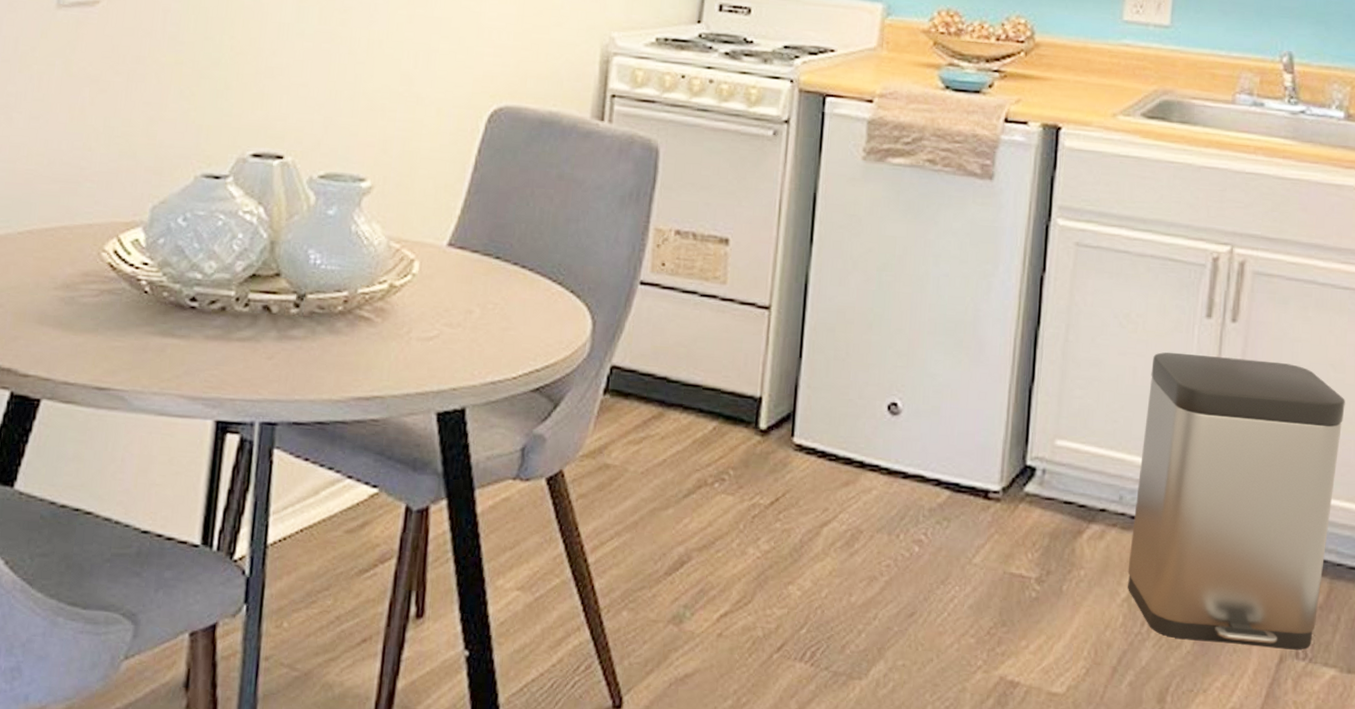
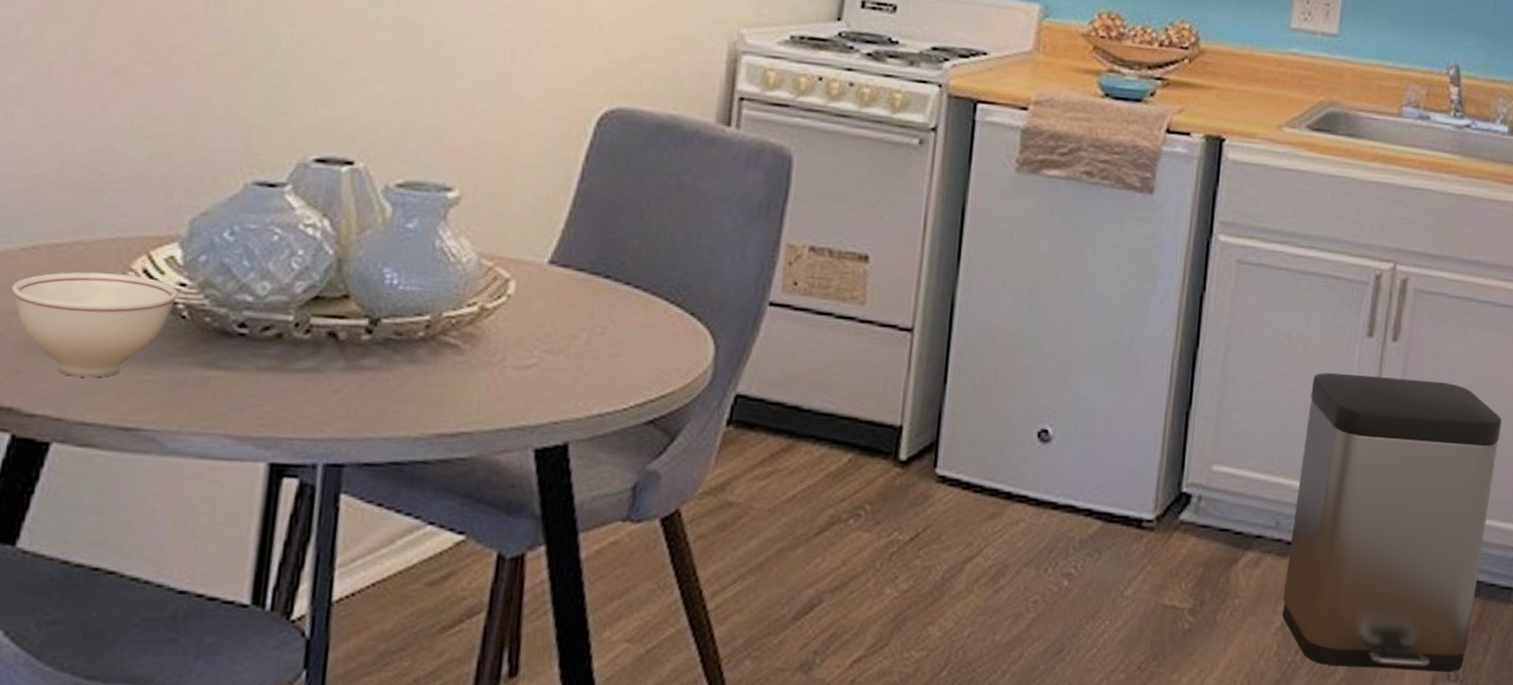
bowl: none [11,252,142,344] -> present [12,271,179,378]

